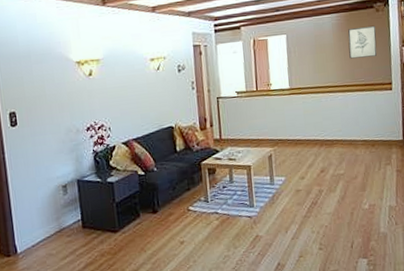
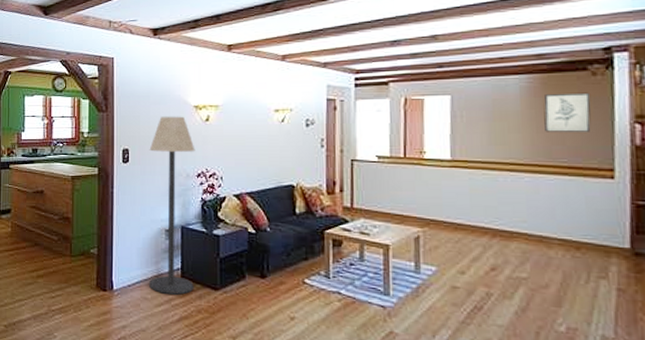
floor lamp: none [36,73,96,247] -> present [149,116,195,295]

